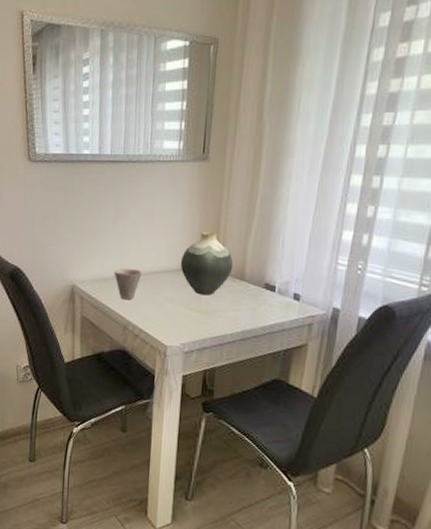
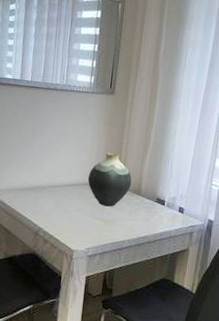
cup: present [114,268,142,300] -> none [29,180,55,209]

